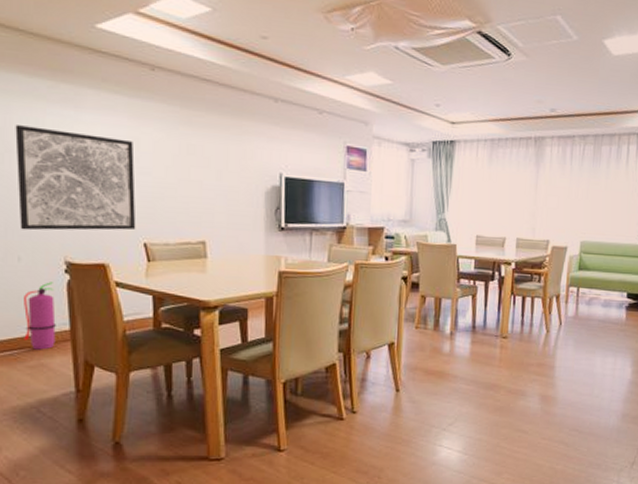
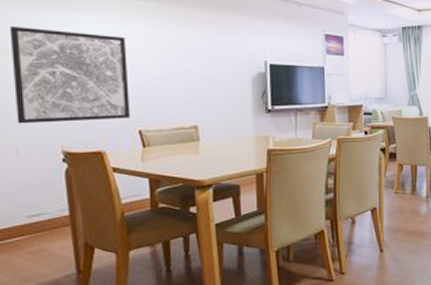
fire extinguisher: present [22,282,56,350] -> none [21,171,55,236]

